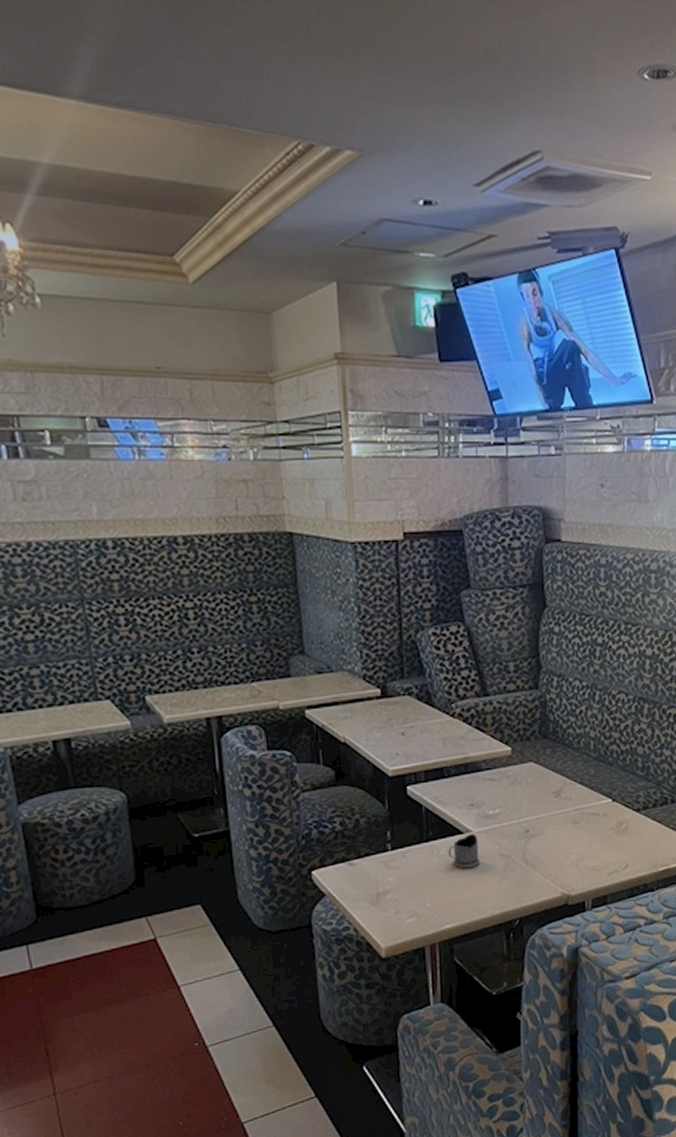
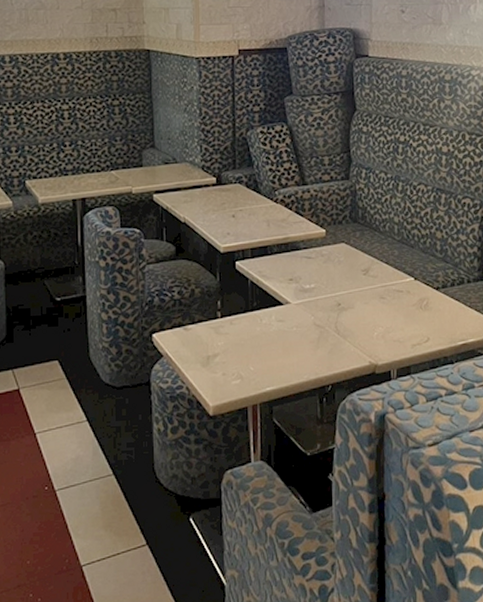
tea glass holder: present [448,833,480,869] -> none [269,305,297,337]

